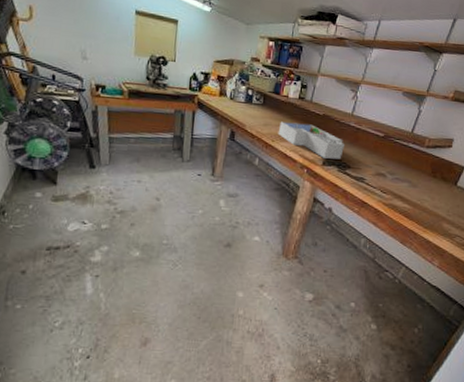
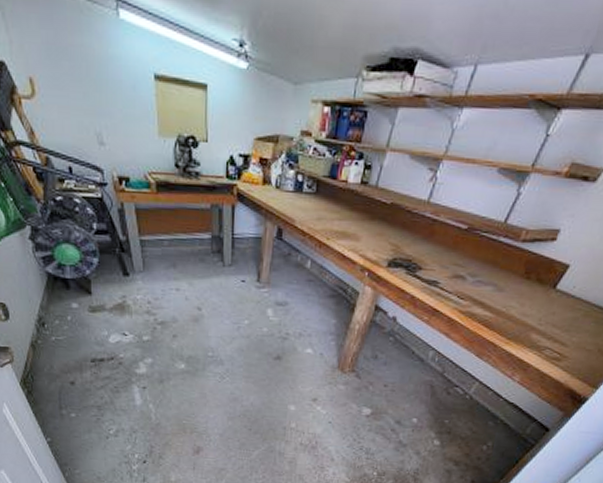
desk organizer: present [278,121,346,160] -> none [334,214,417,260]

